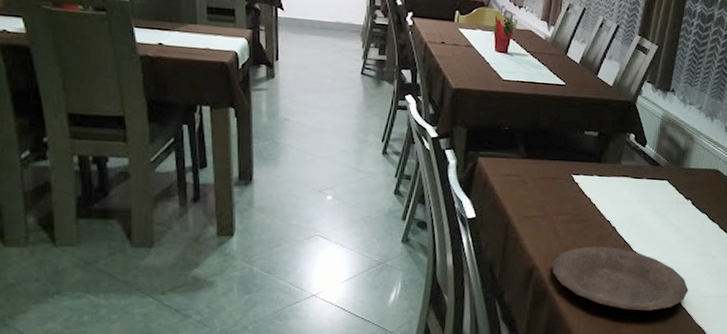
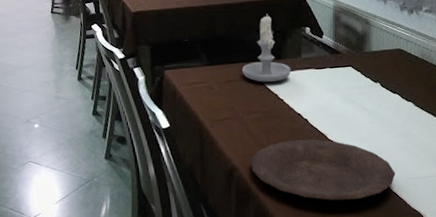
candle: none [559,113,609,186] -> present [242,13,291,83]

